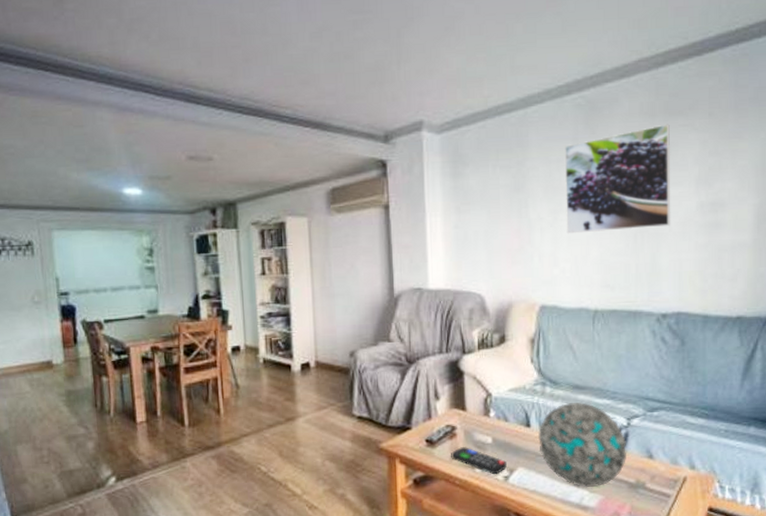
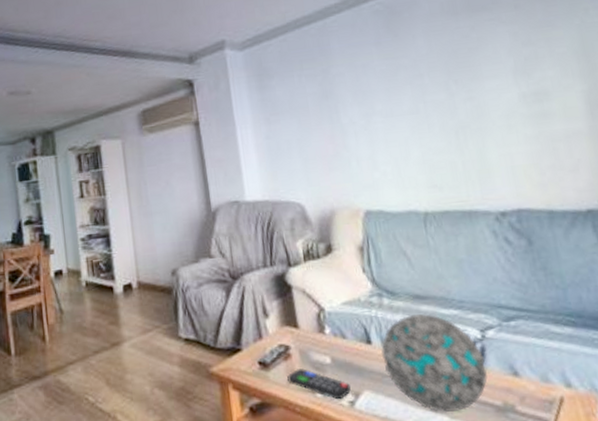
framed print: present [564,124,671,234] -> none [369,20,494,136]

